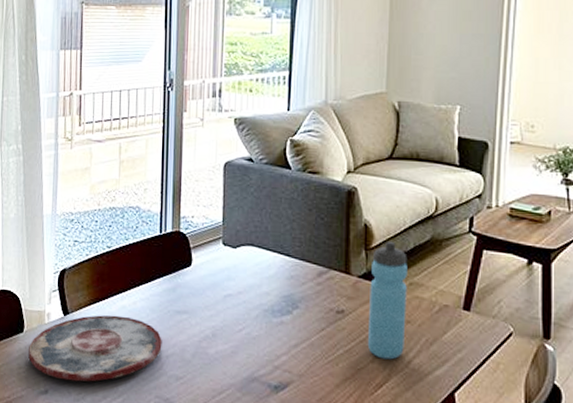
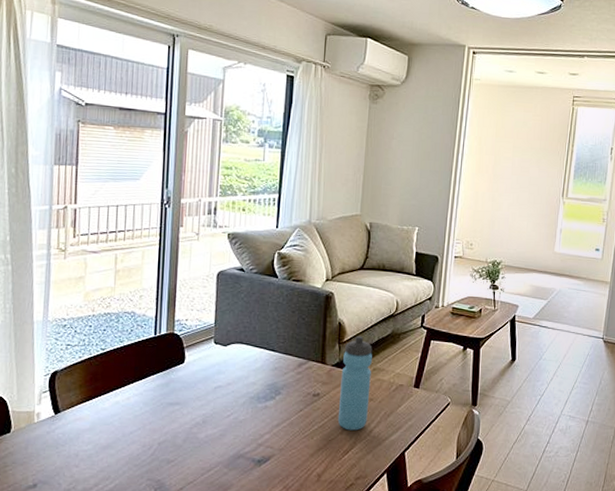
plate: present [28,315,162,382] -> none [16,410,155,474]

